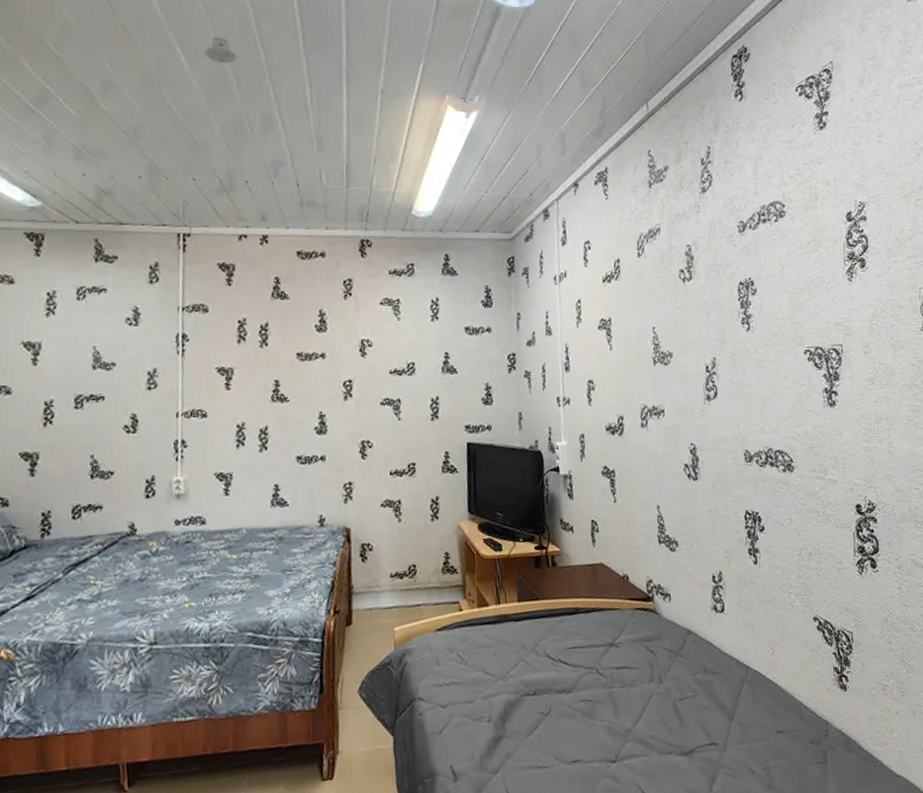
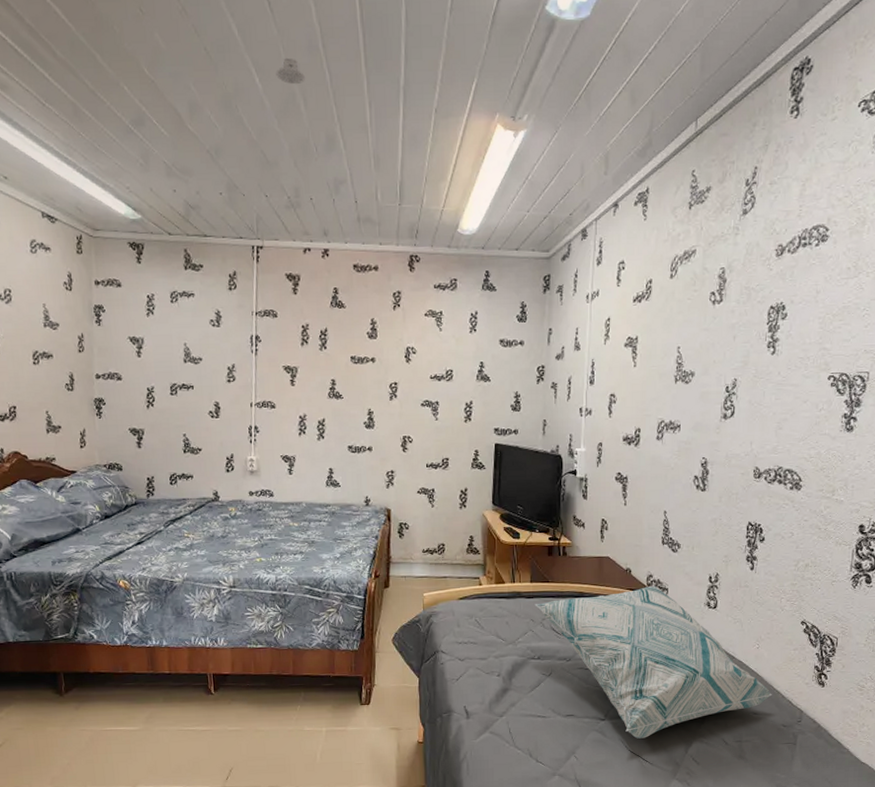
decorative pillow: none [525,593,794,781] -> present [534,586,772,739]

